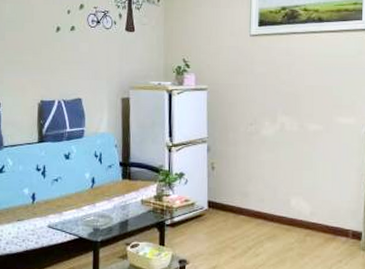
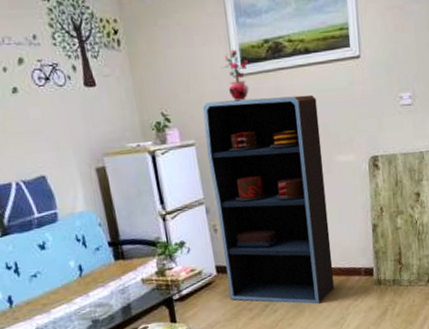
bookshelf: none [216,55,324,257] -> present [203,94,334,304]
potted plant: none [240,12,265,57] -> present [221,49,249,101]

